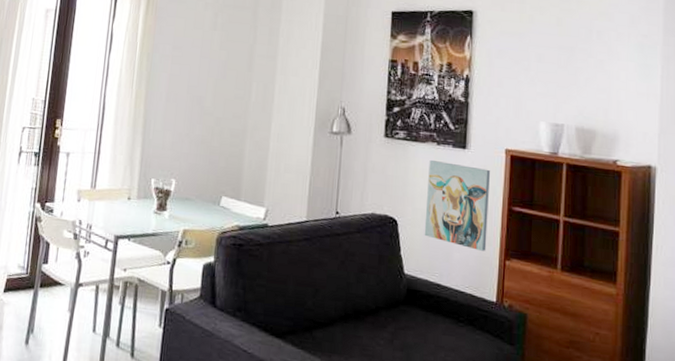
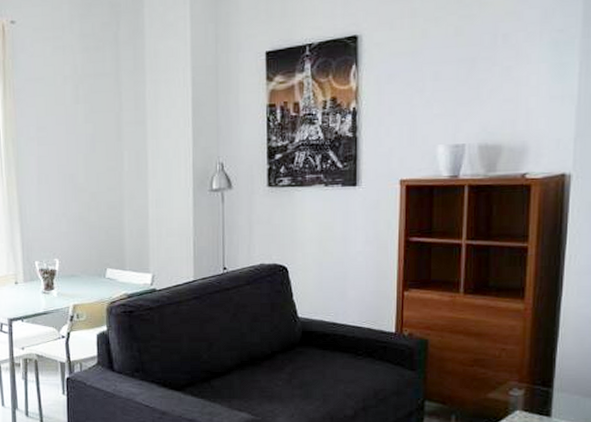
wall art: present [424,160,490,251] -> none [316,202,384,286]

